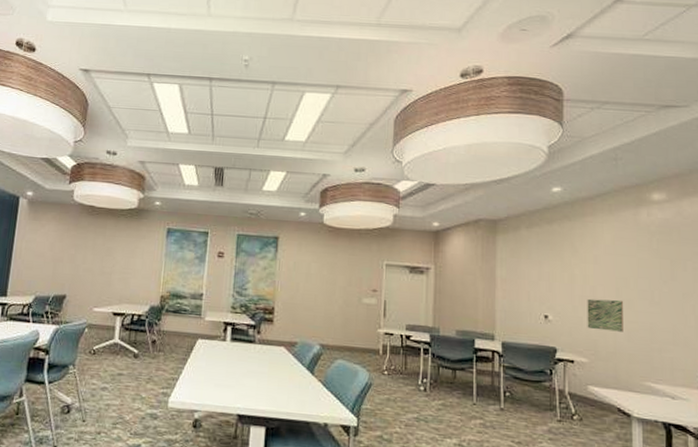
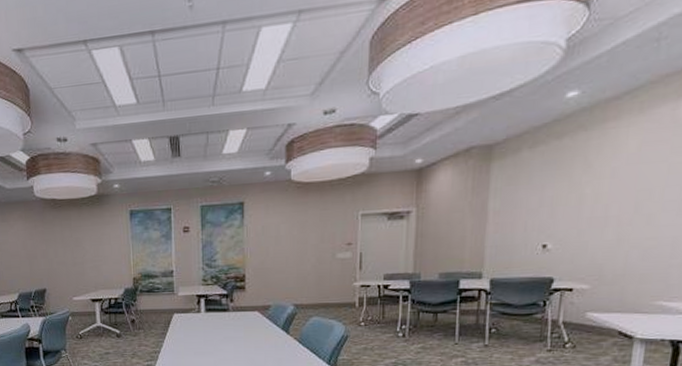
wall art: present [587,298,623,332] -> none [593,215,642,253]

